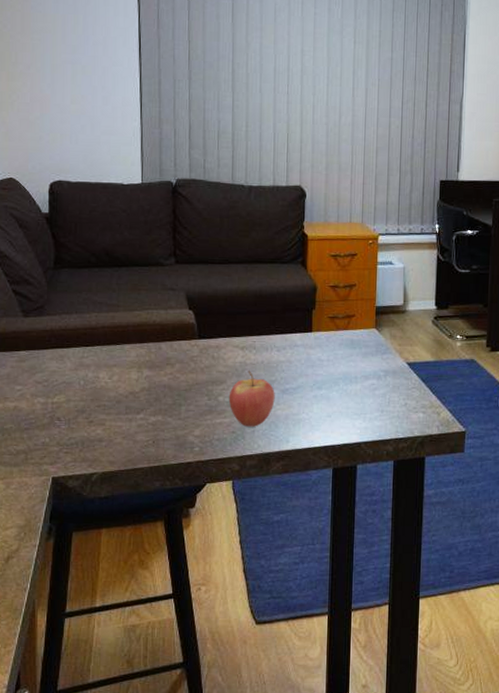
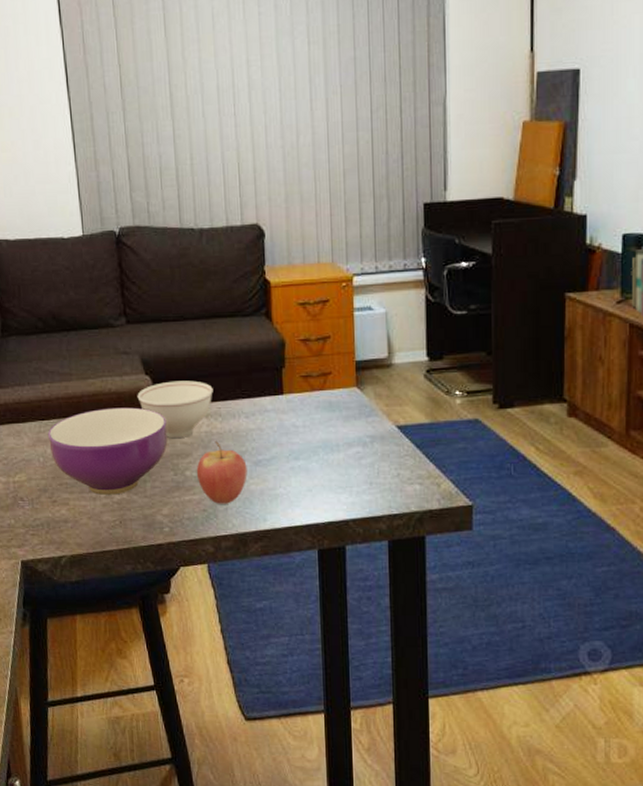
bowl: none [90,337,205,417] -> present [47,407,168,495]
bowl: none [179,316,250,368] -> present [137,380,213,439]

